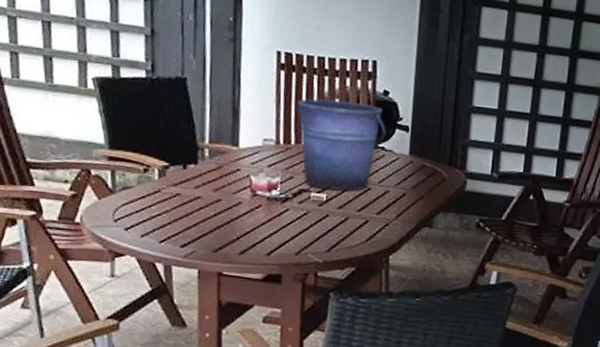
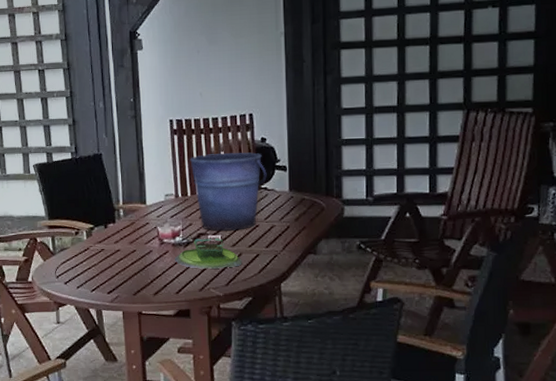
plant pot: none [269,194,349,232] -> present [175,237,242,269]

